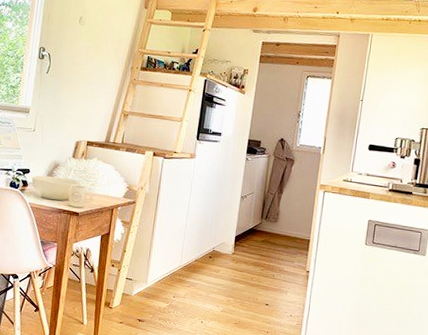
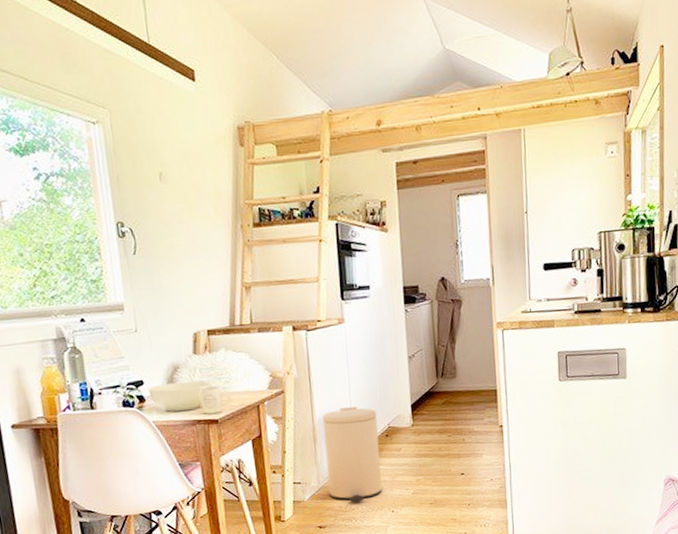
pedal bin: none [153,226,206,306] -> present [322,406,382,502]

